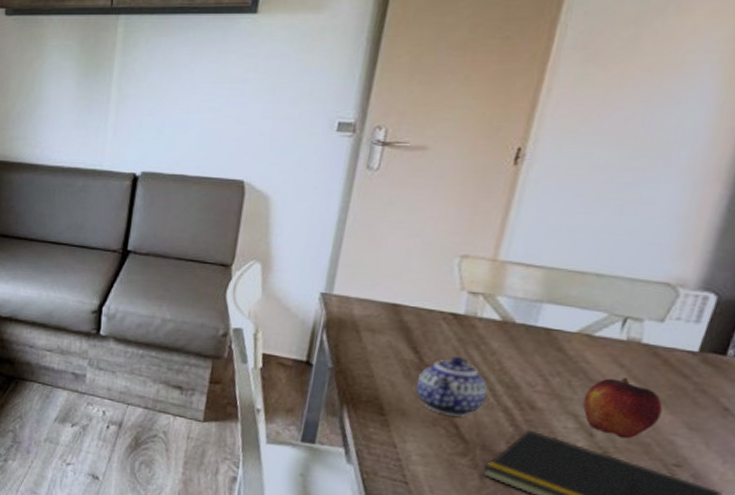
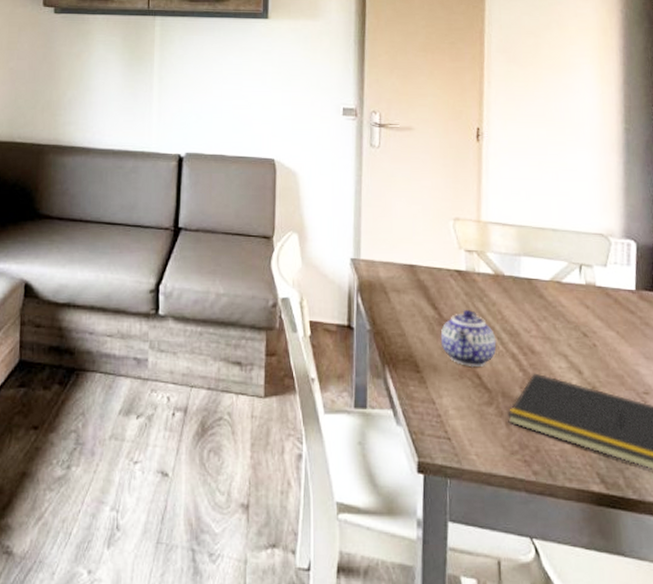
fruit: present [583,377,663,439] -> none [567,316,624,373]

